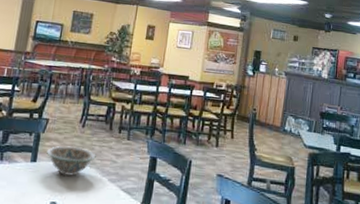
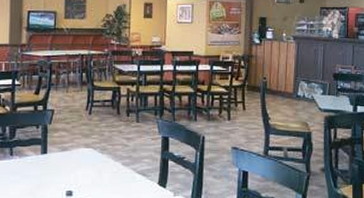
decorative bowl: present [47,146,96,176] -> none [56,134,107,164]

